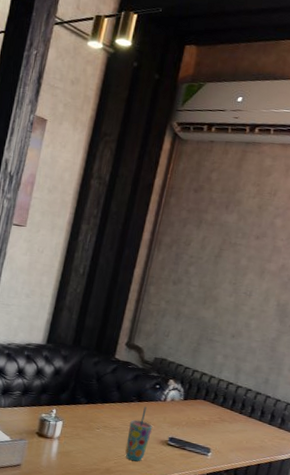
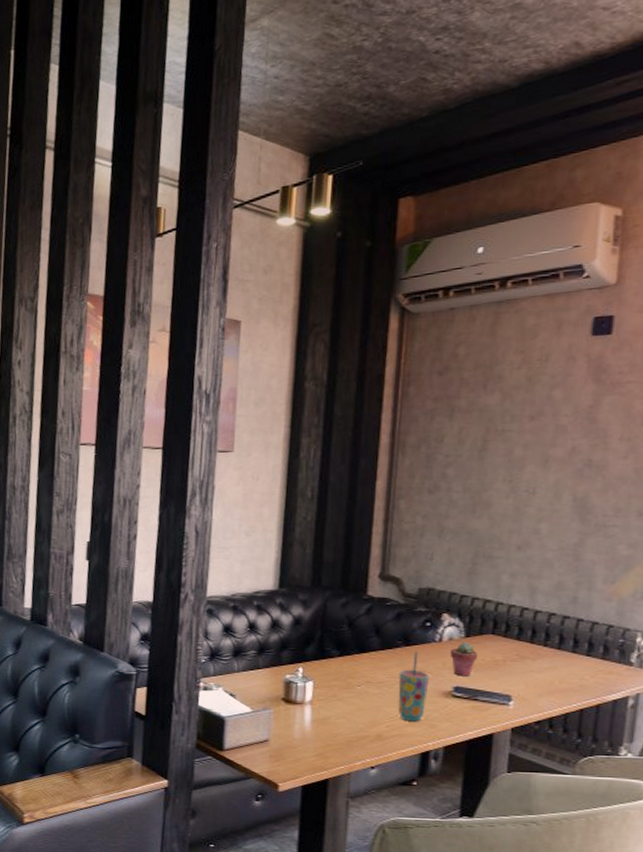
potted succulent: none [170,403,191,430] -> present [449,641,478,676]

